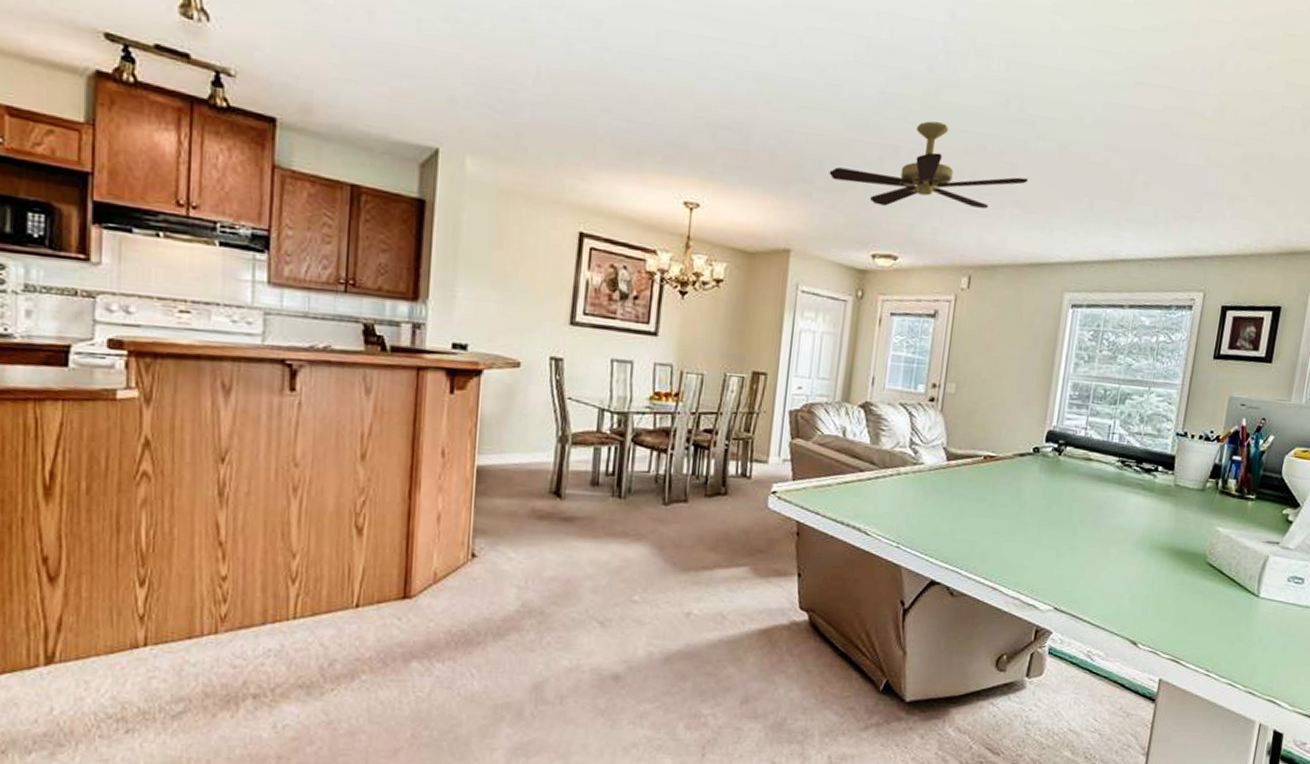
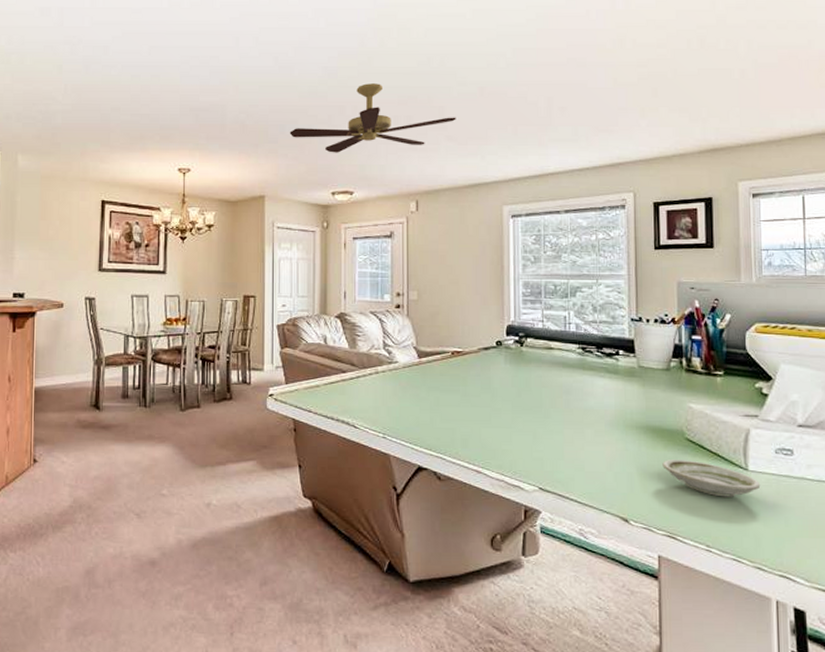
saucer: none [1179,583,1268,623] -> present [662,460,761,497]

